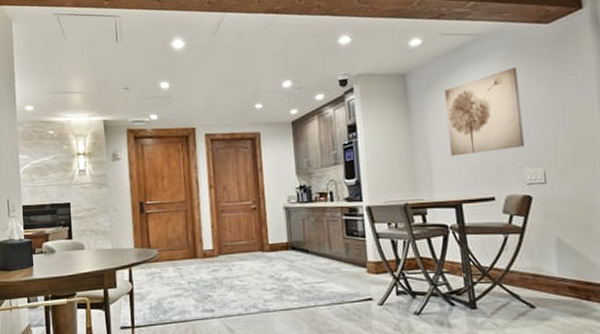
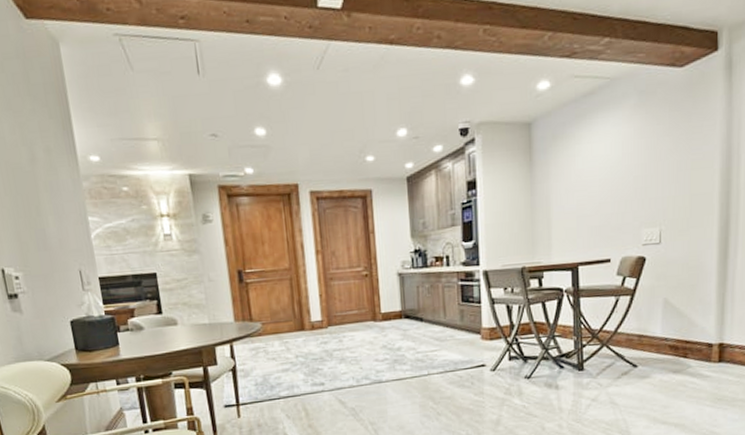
wall art: present [444,68,525,156] -> none [570,118,645,216]

